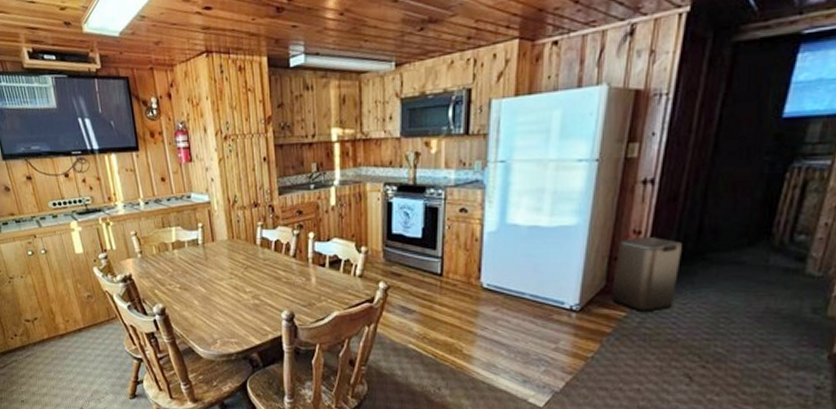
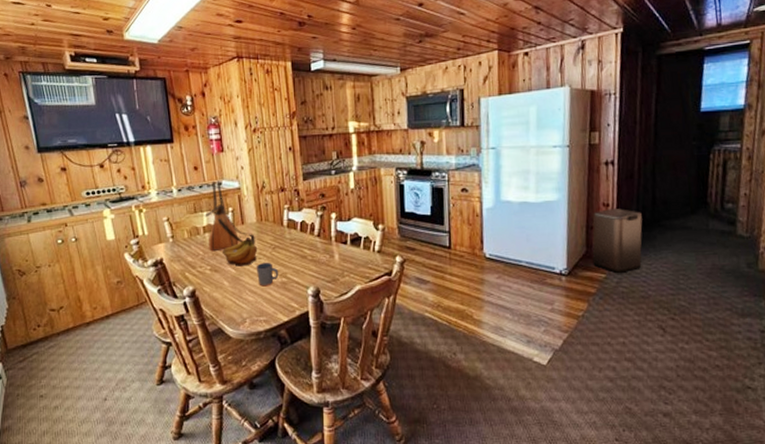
tote bag: none [173,193,226,268] -> present [205,180,255,251]
fruit: none [192,255,229,286] -> present [223,236,258,266]
mug: none [227,282,251,308] -> present [256,262,279,287]

